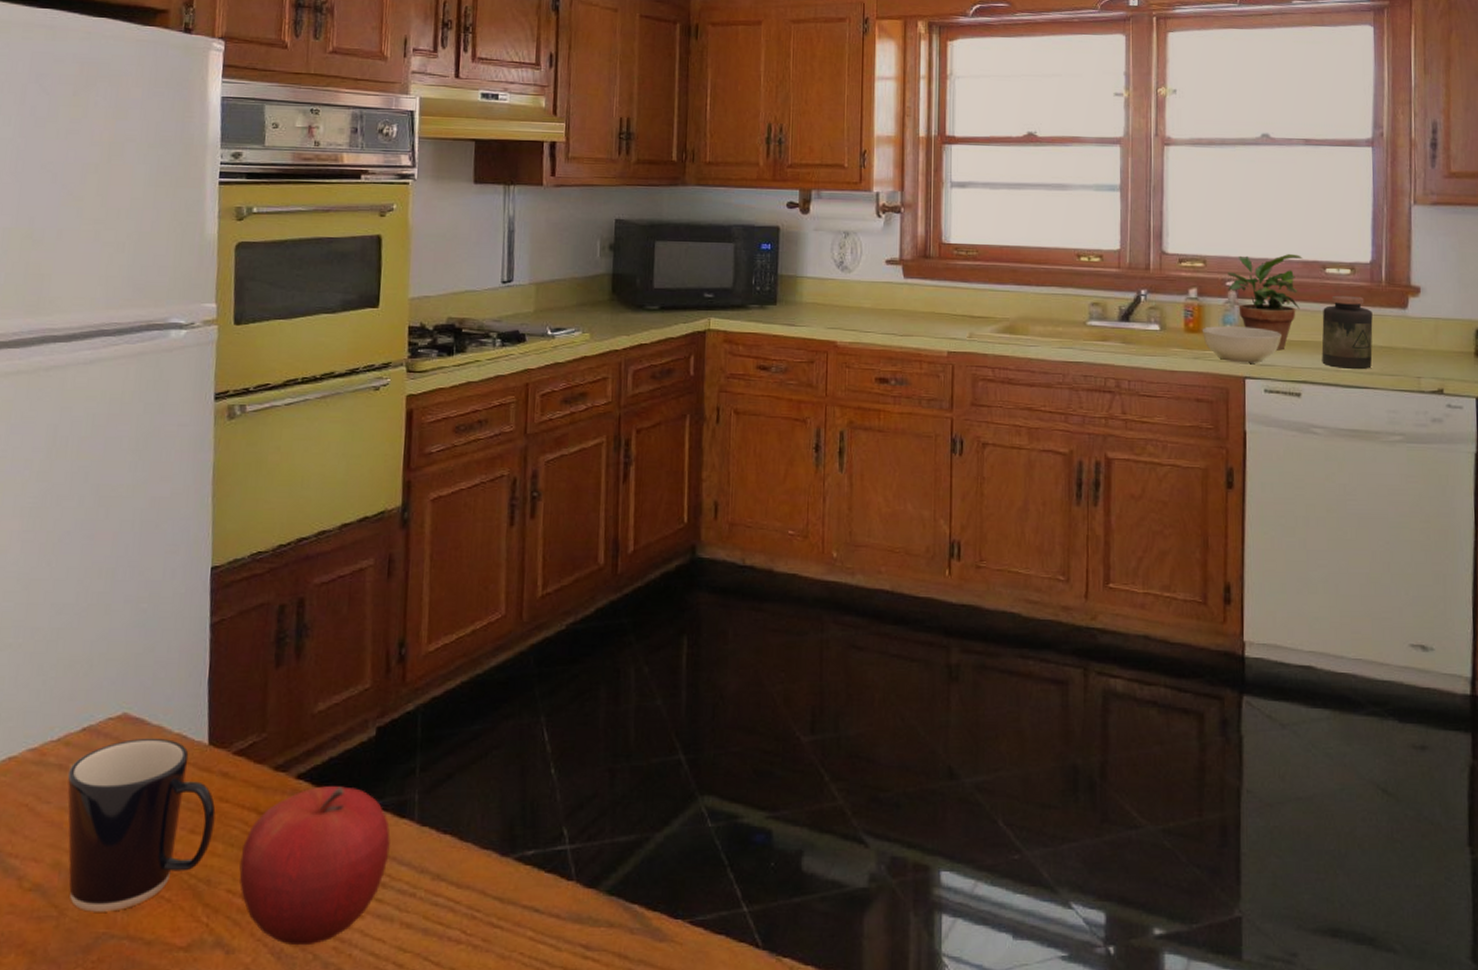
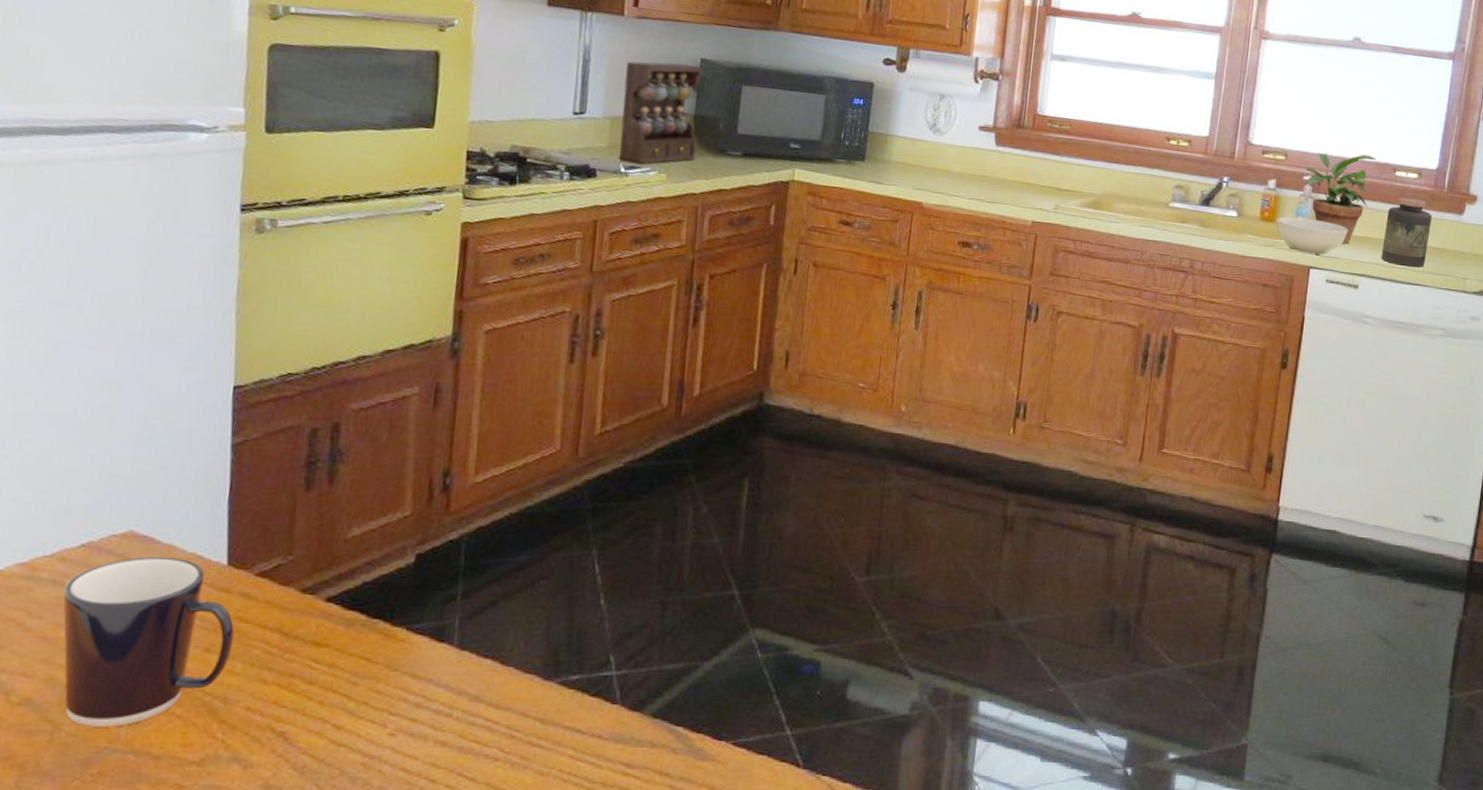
fruit: present [239,786,390,946] -> none [259,609,427,762]
spice rack: none [545,225,617,327] -> present [619,61,703,166]

